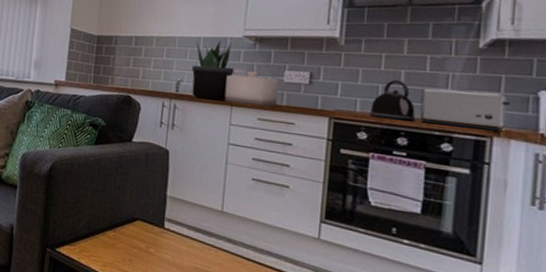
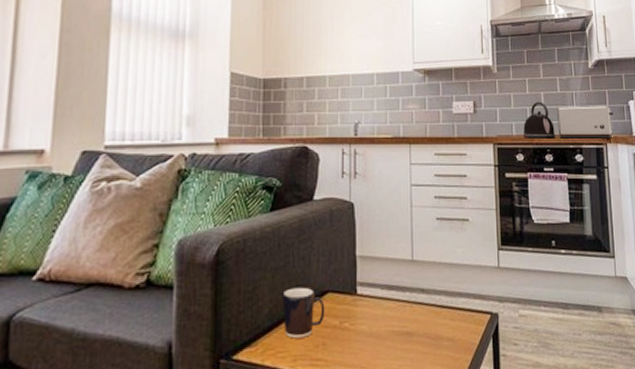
mug: none [98,208,134,251] -> present [282,287,325,339]
planter: present [191,40,235,101] -> none [368,76,409,140]
canister: present [224,71,279,107] -> none [402,105,449,142]

